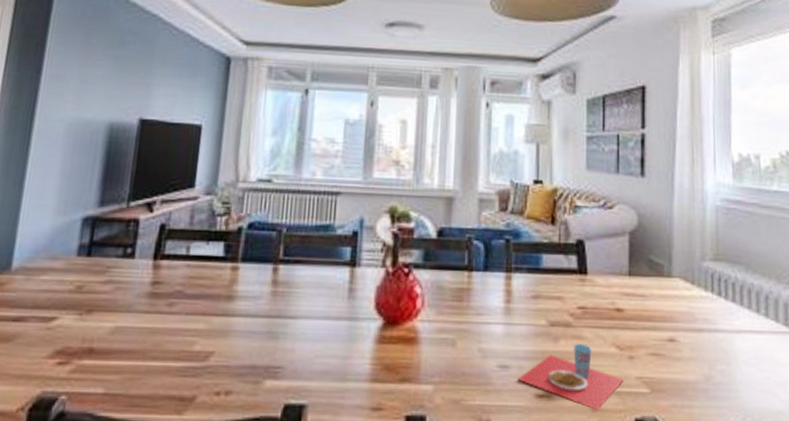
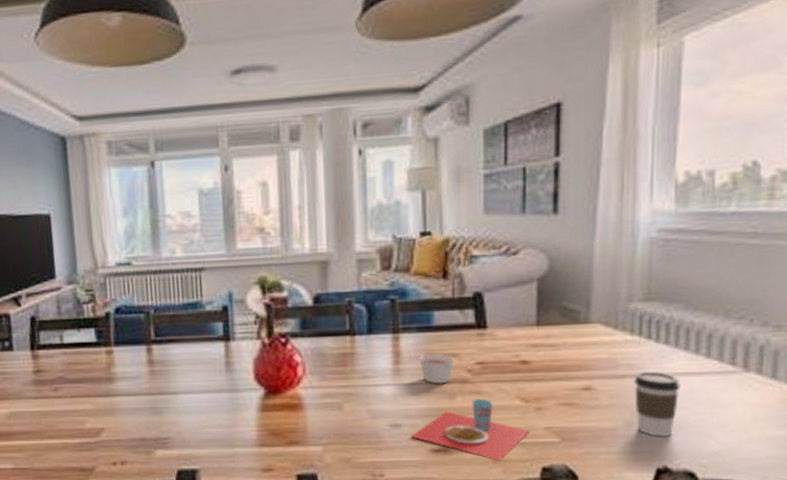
candle: none [528,294,558,326] -> present [419,353,454,384]
coffee cup: none [709,326,747,393] -> present [633,371,681,437]

